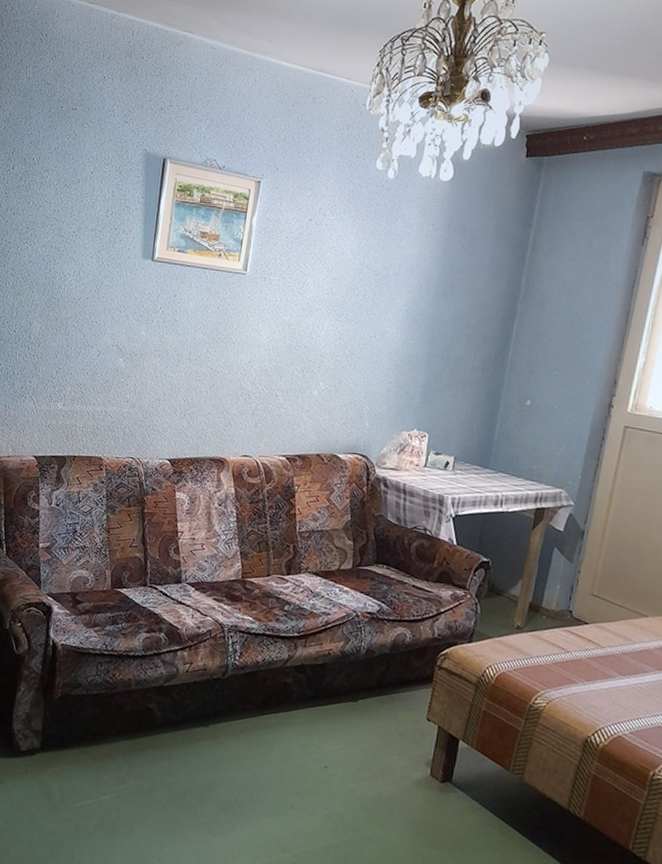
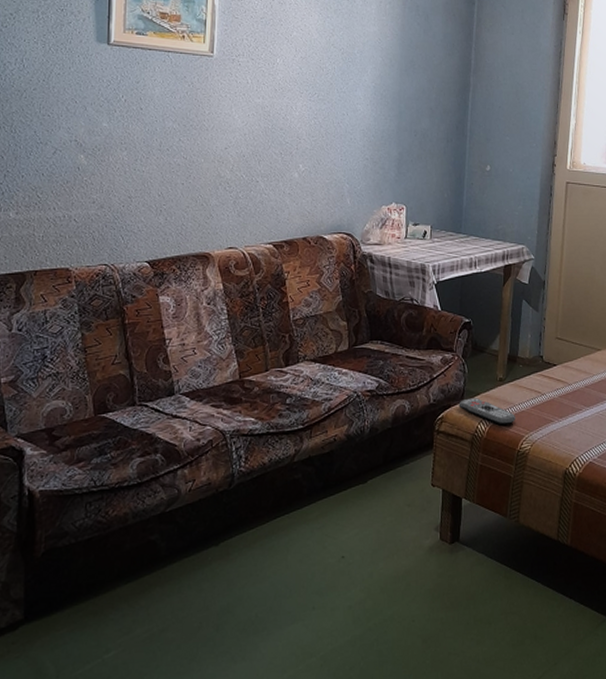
remote control: none [466,639,531,676] -> present [458,398,515,424]

